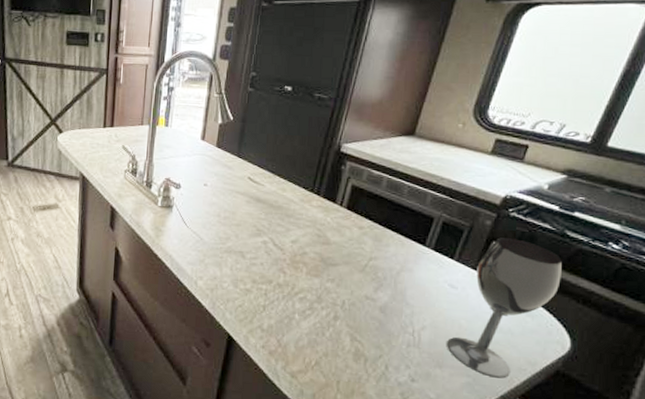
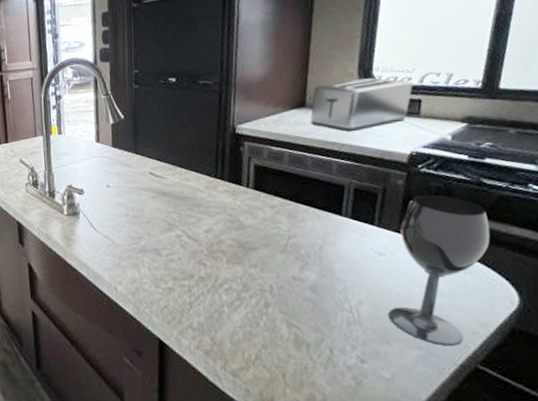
toaster: none [415,116,524,167] -> present [310,78,413,132]

